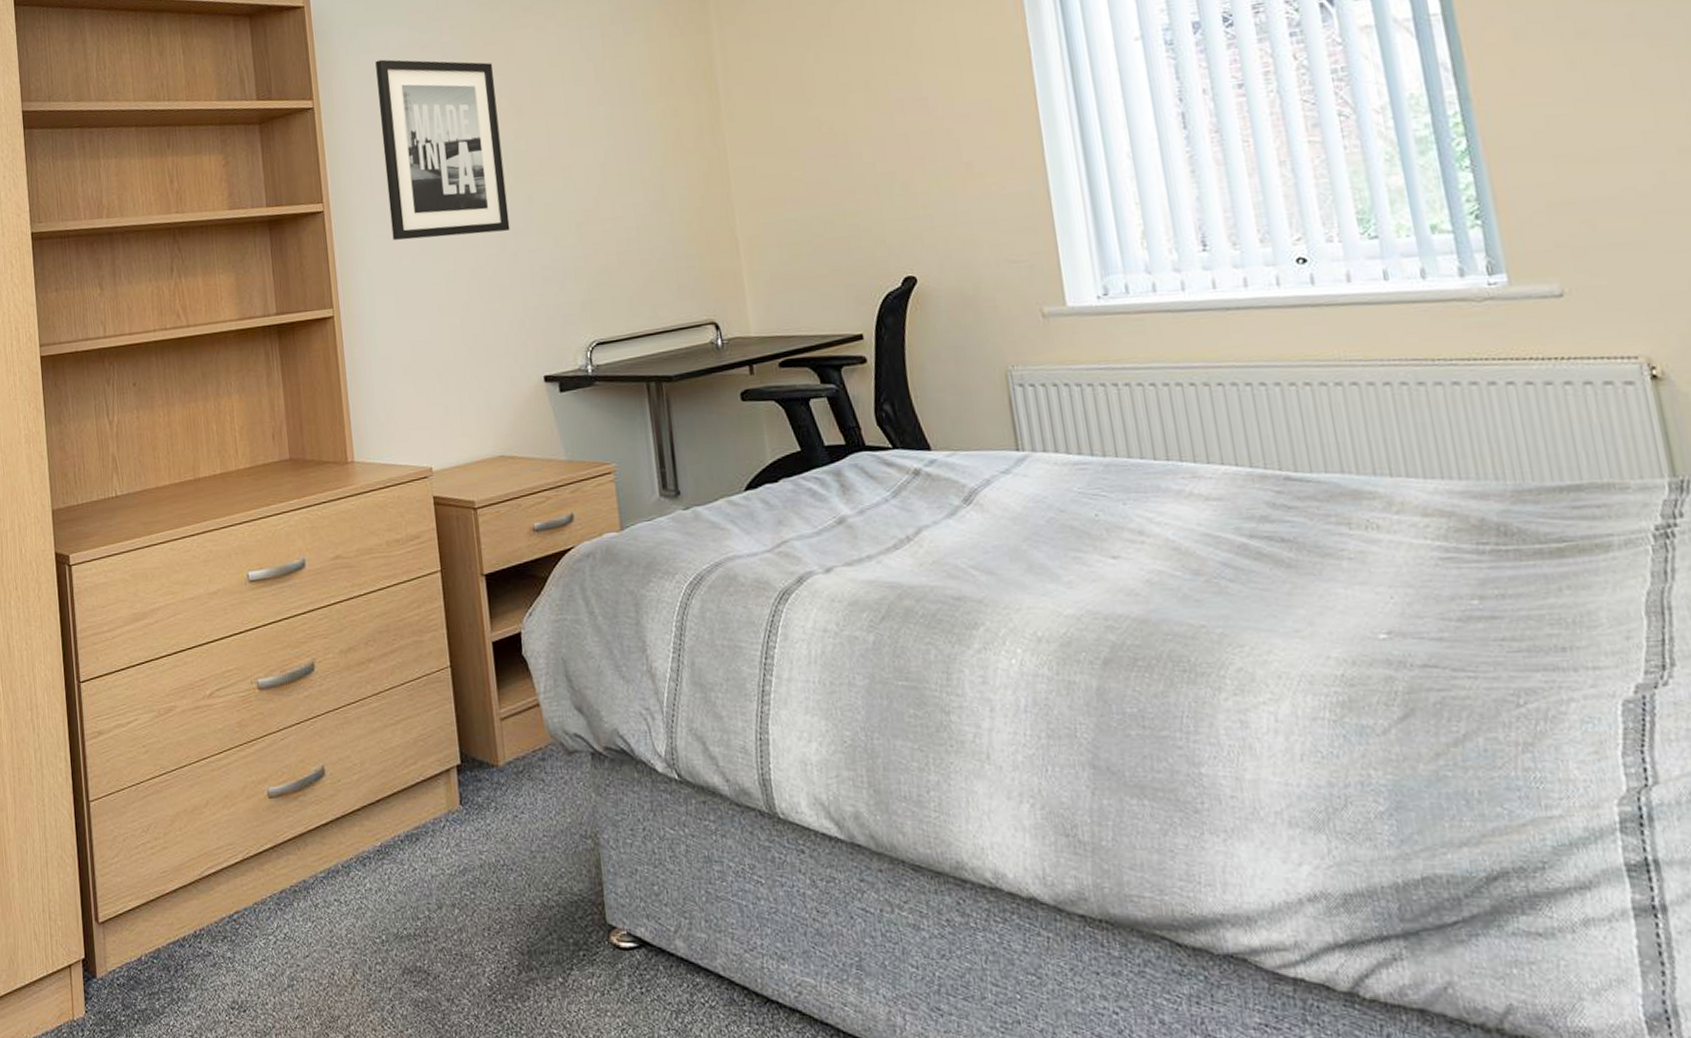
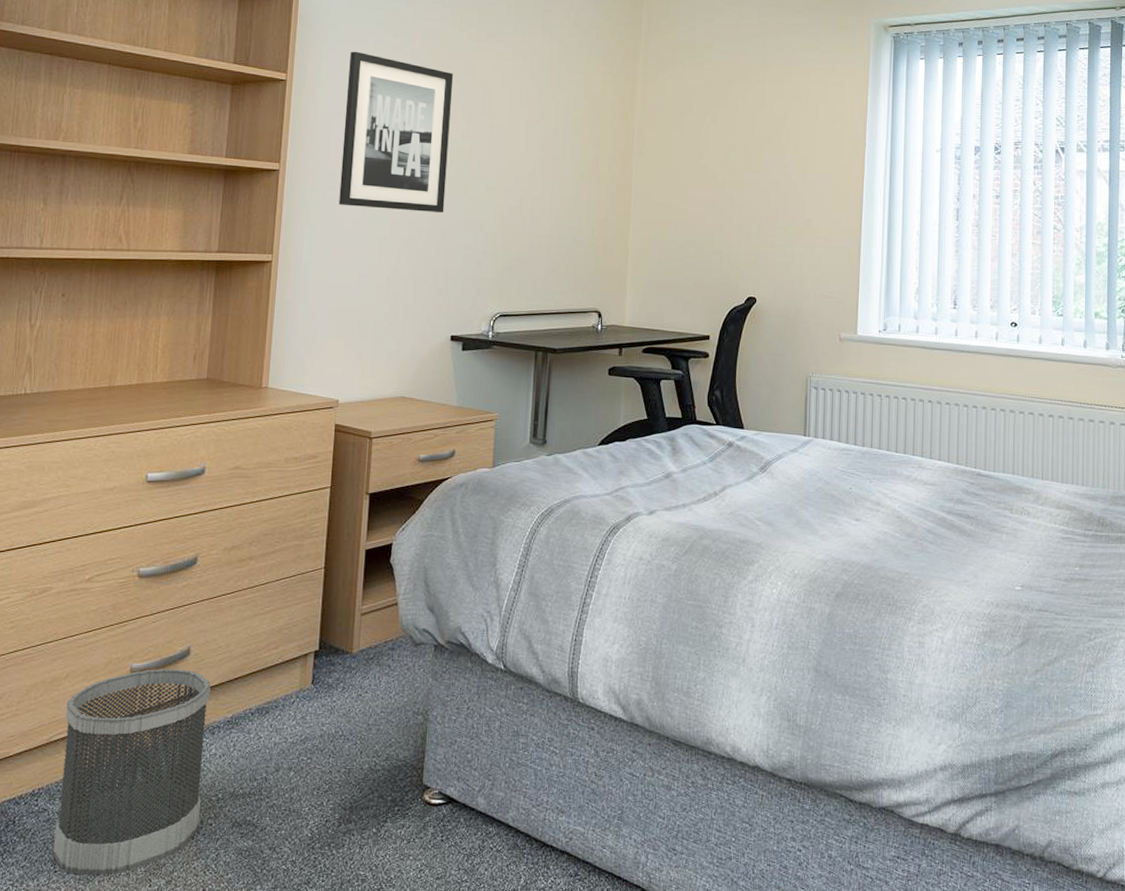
wastebasket: none [211,792,368,1028] -> present [52,669,211,876]

